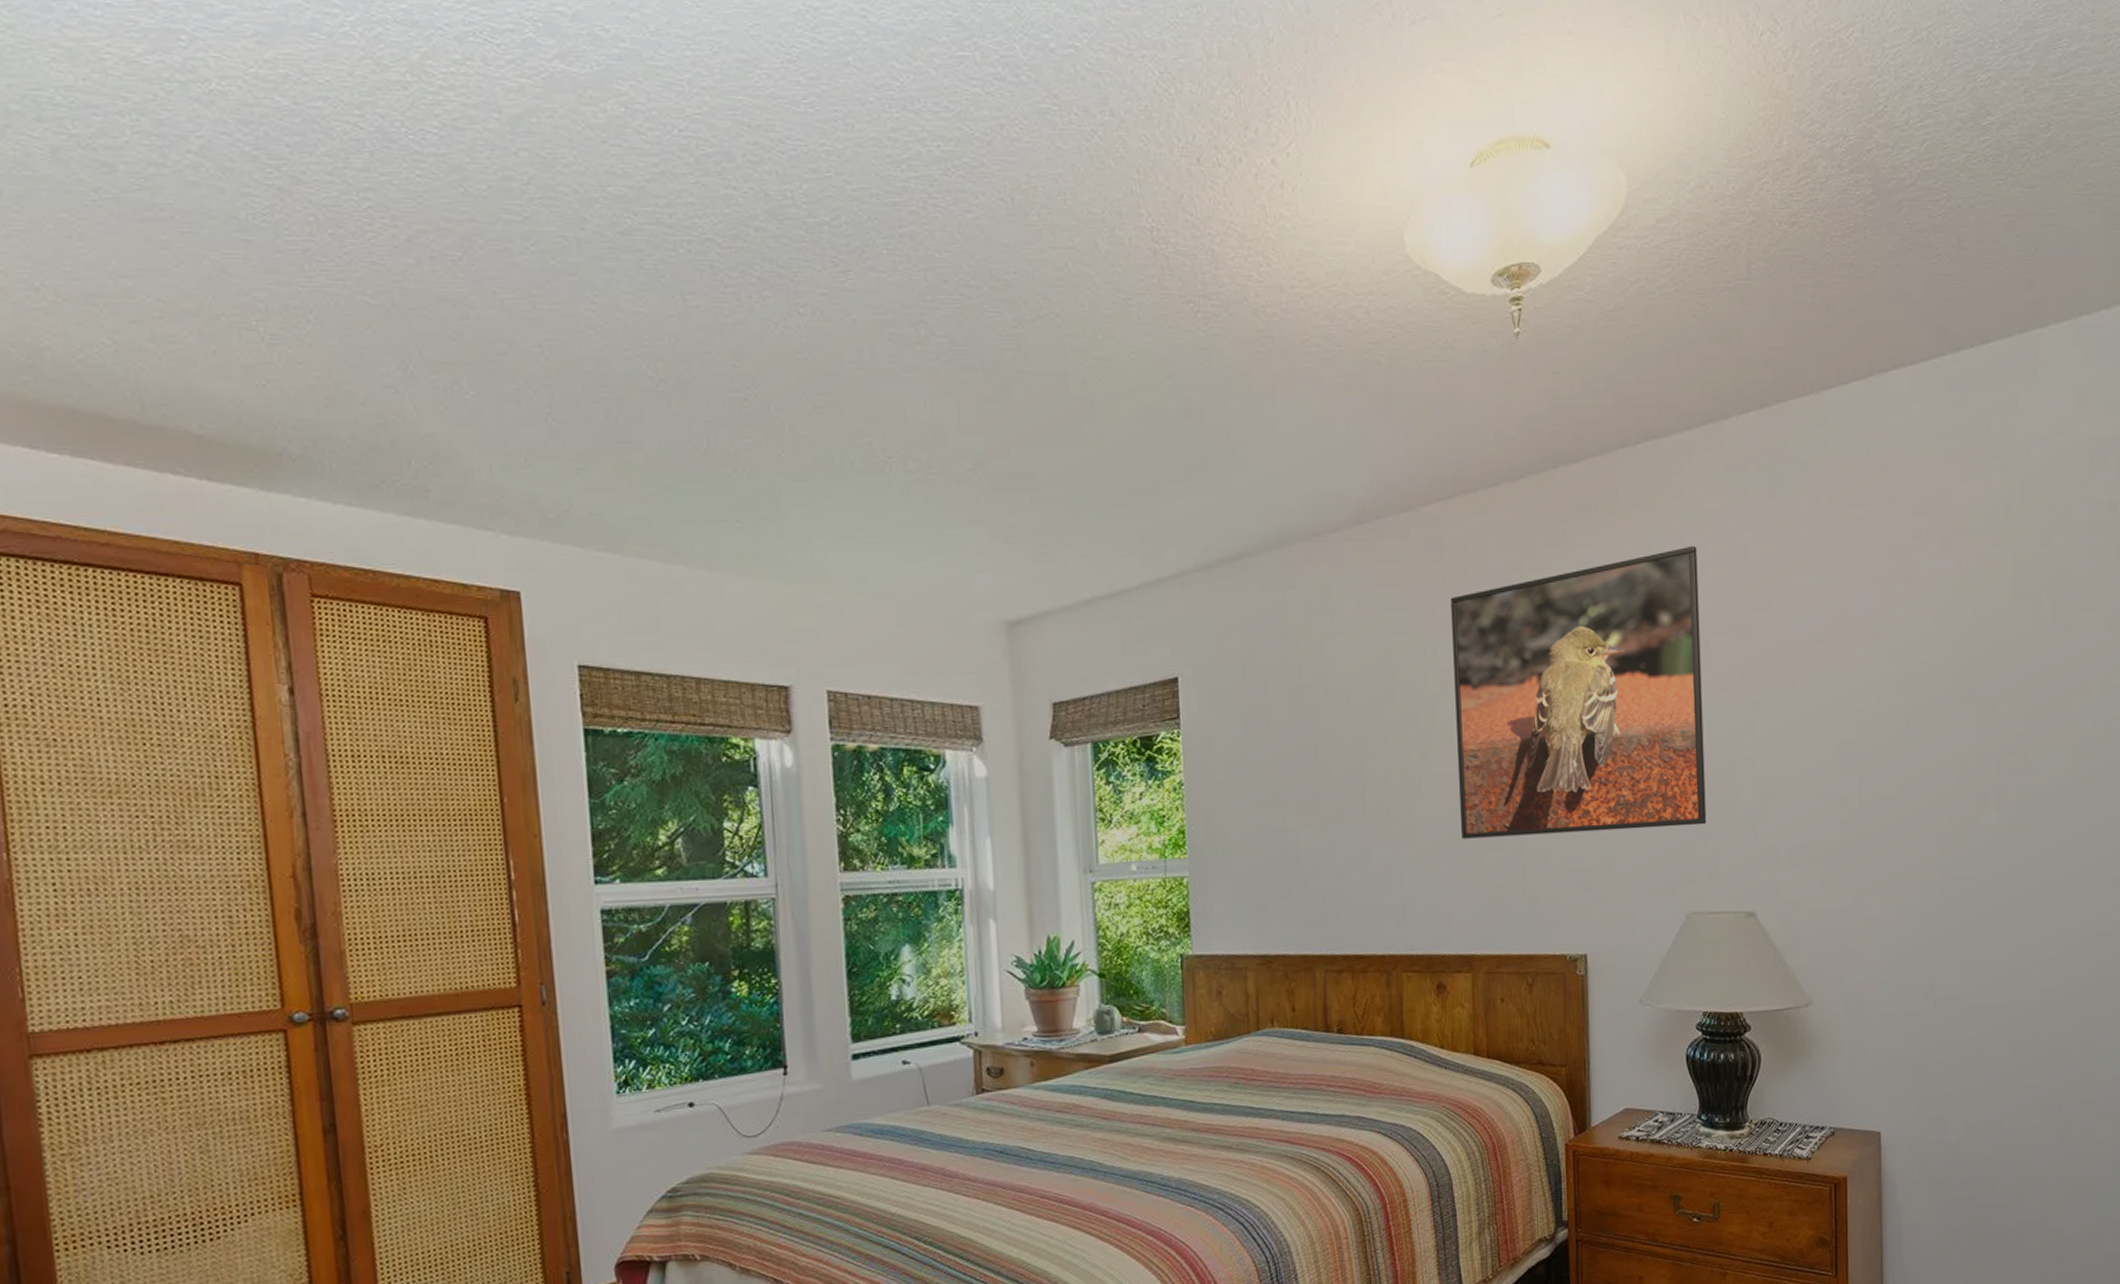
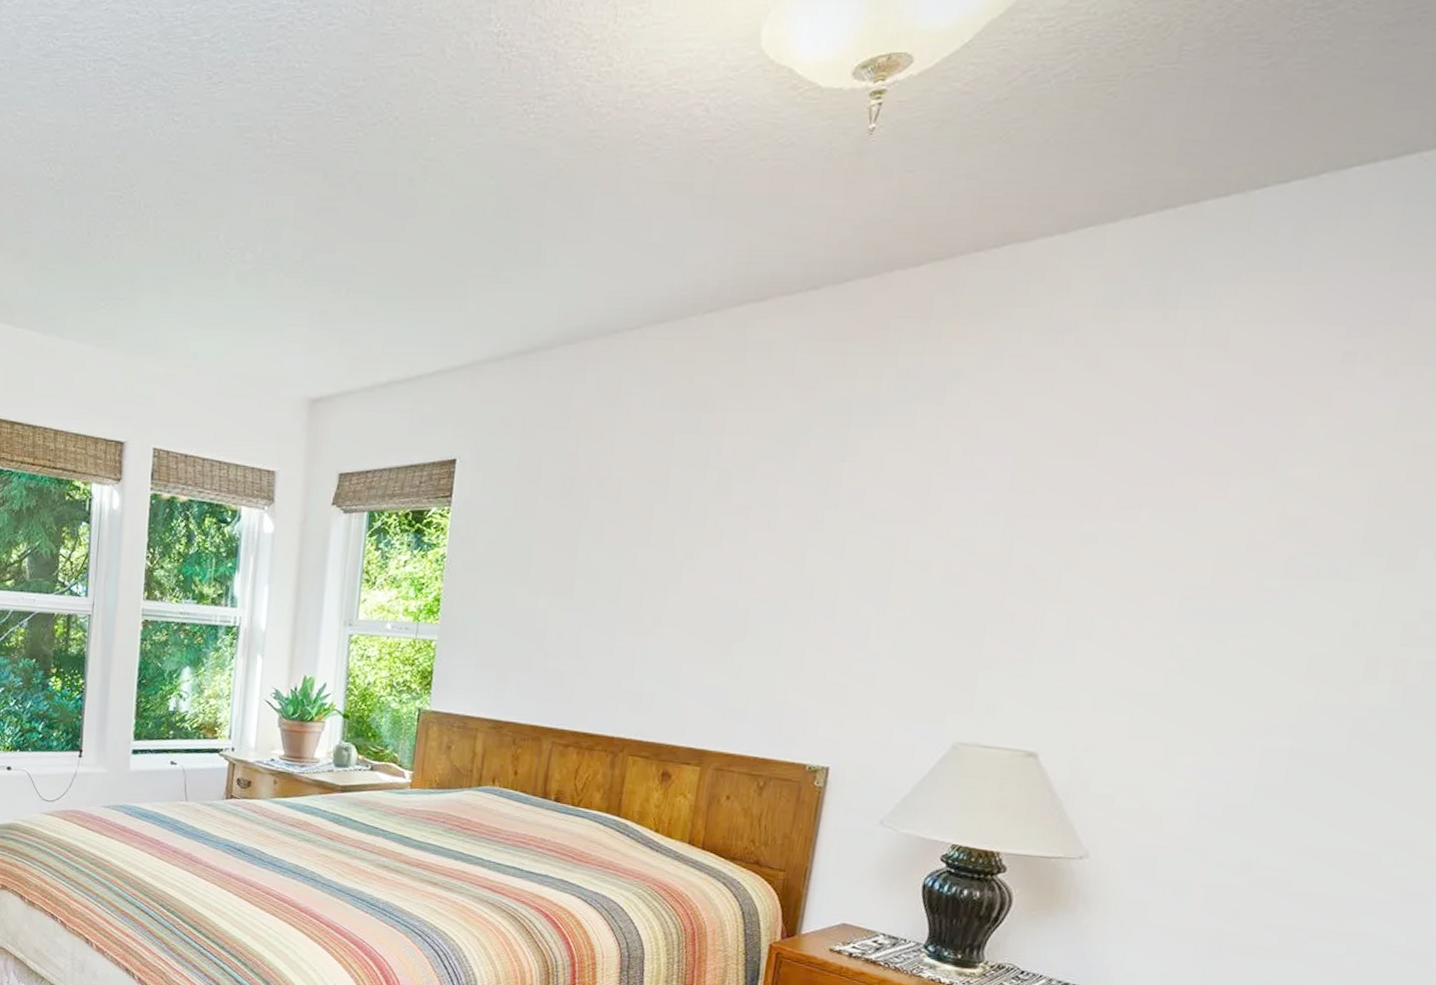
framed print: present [1450,545,1707,839] -> none [714,360,1046,656]

